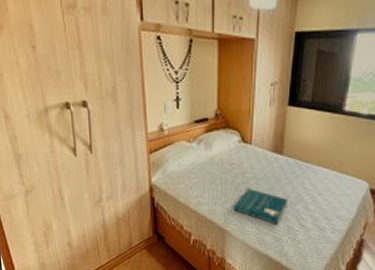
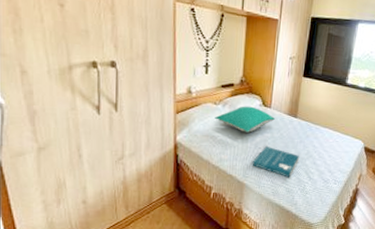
pillow: none [190,143,257,173] -> present [215,106,275,133]

